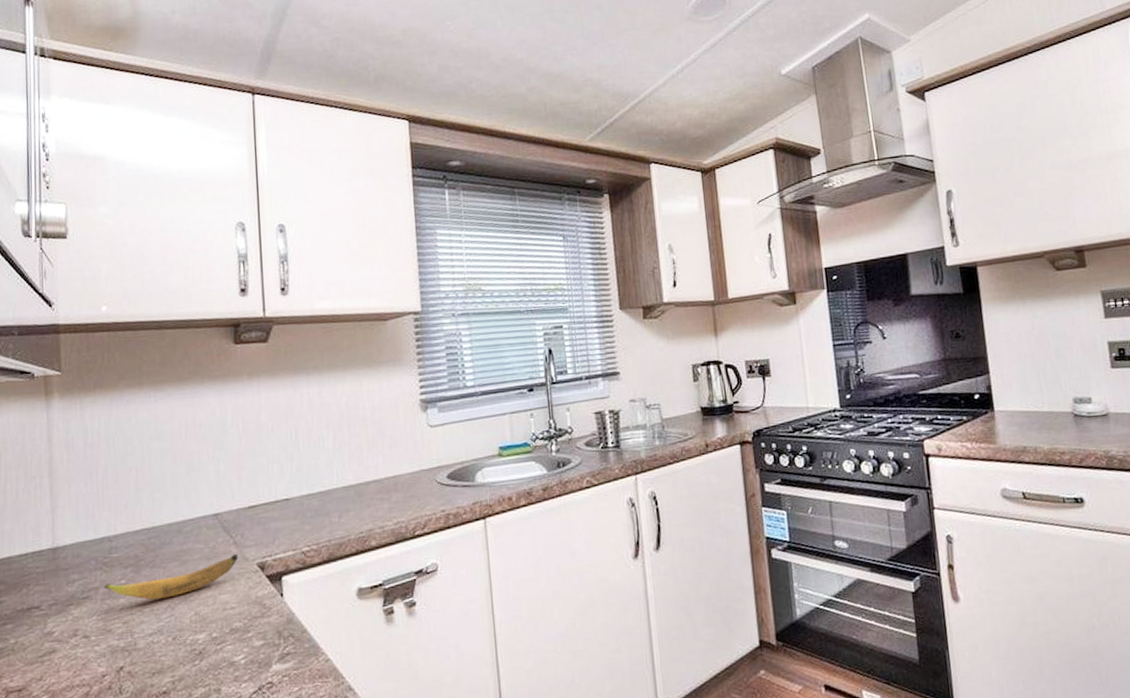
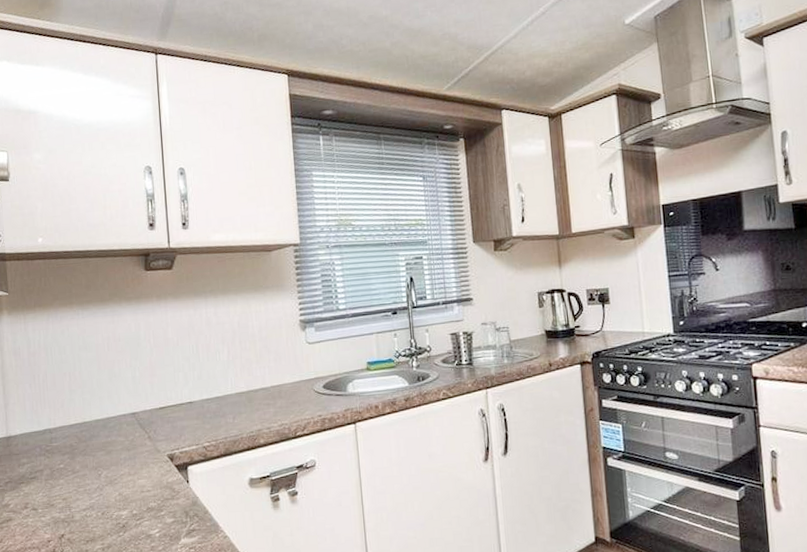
banana: present [104,553,239,600] -> none [47,446,153,482]

